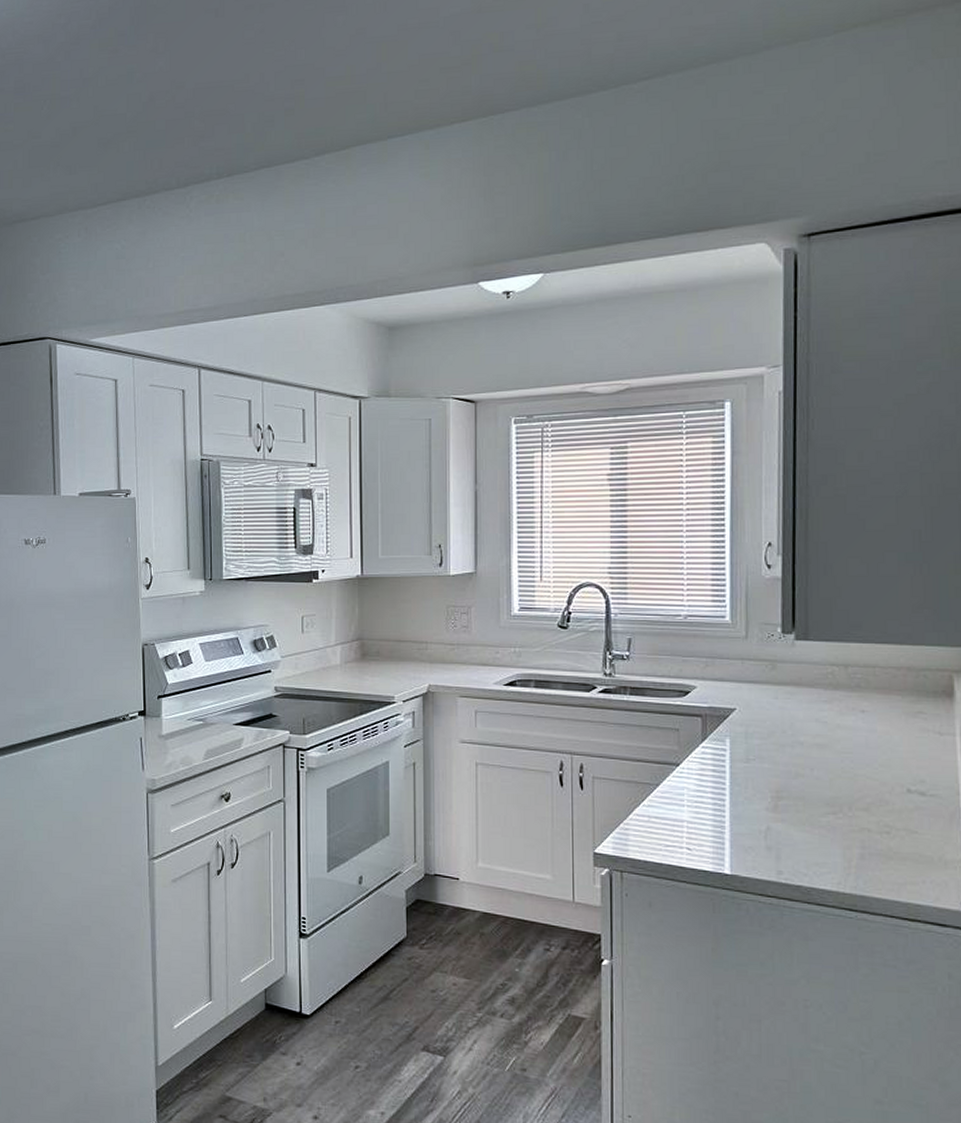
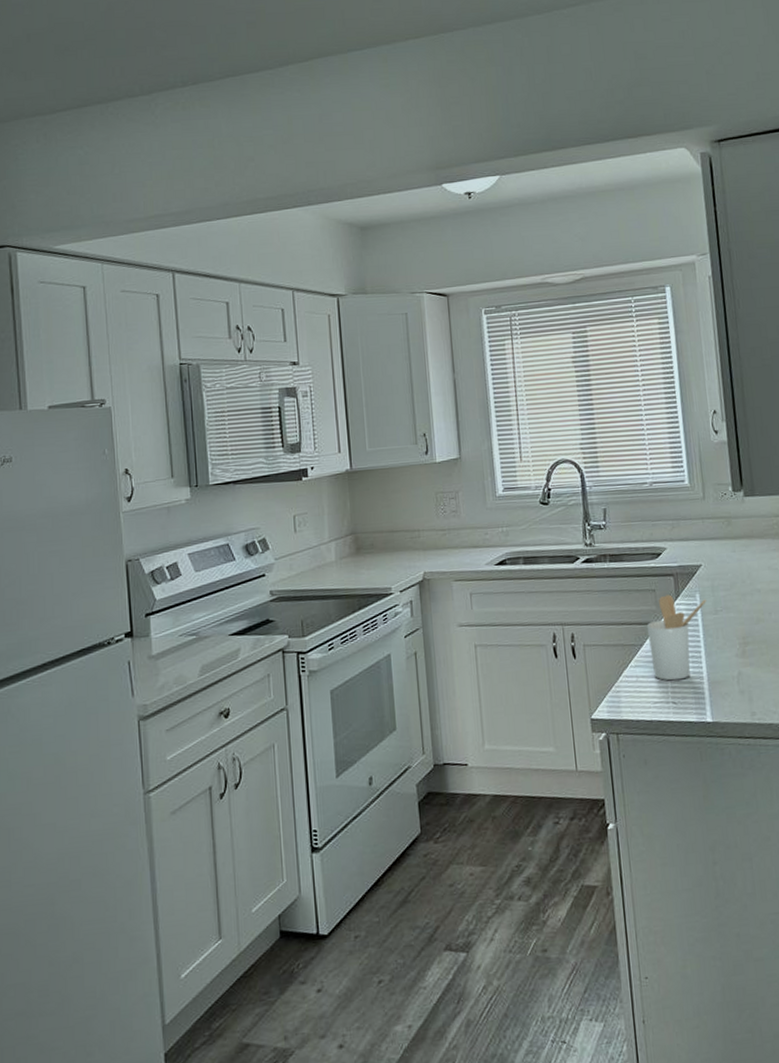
utensil holder: none [665,736,737,826] -> present [646,594,706,681]

